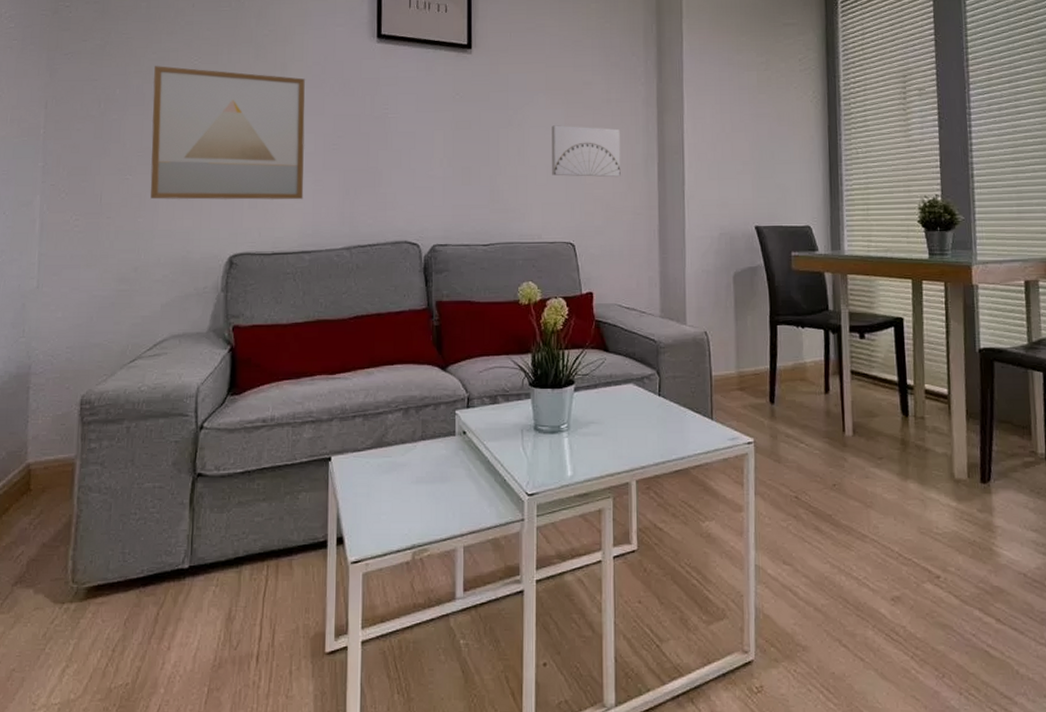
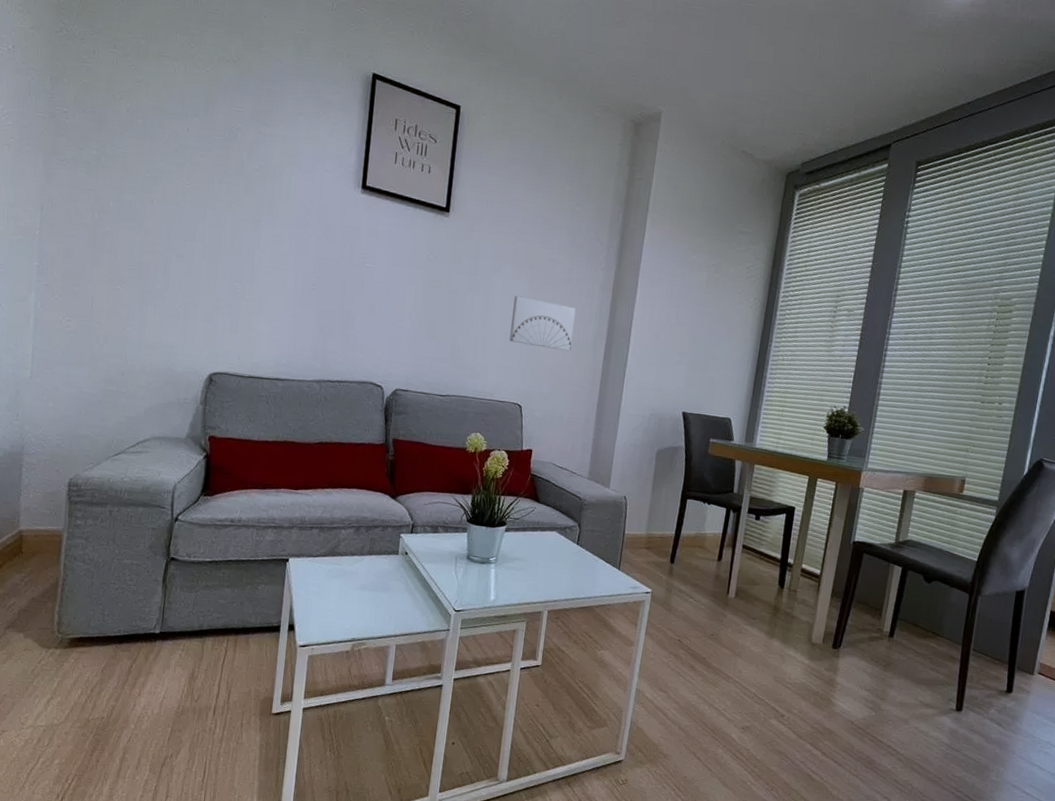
wall art: present [150,66,305,200] -> none [139,184,291,332]

